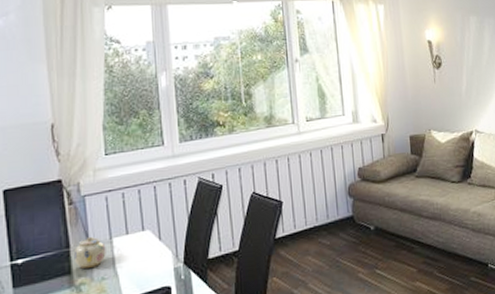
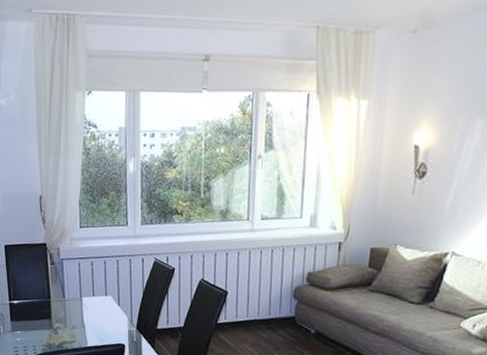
teapot: present [73,236,106,270] -> none [53,292,77,318]

